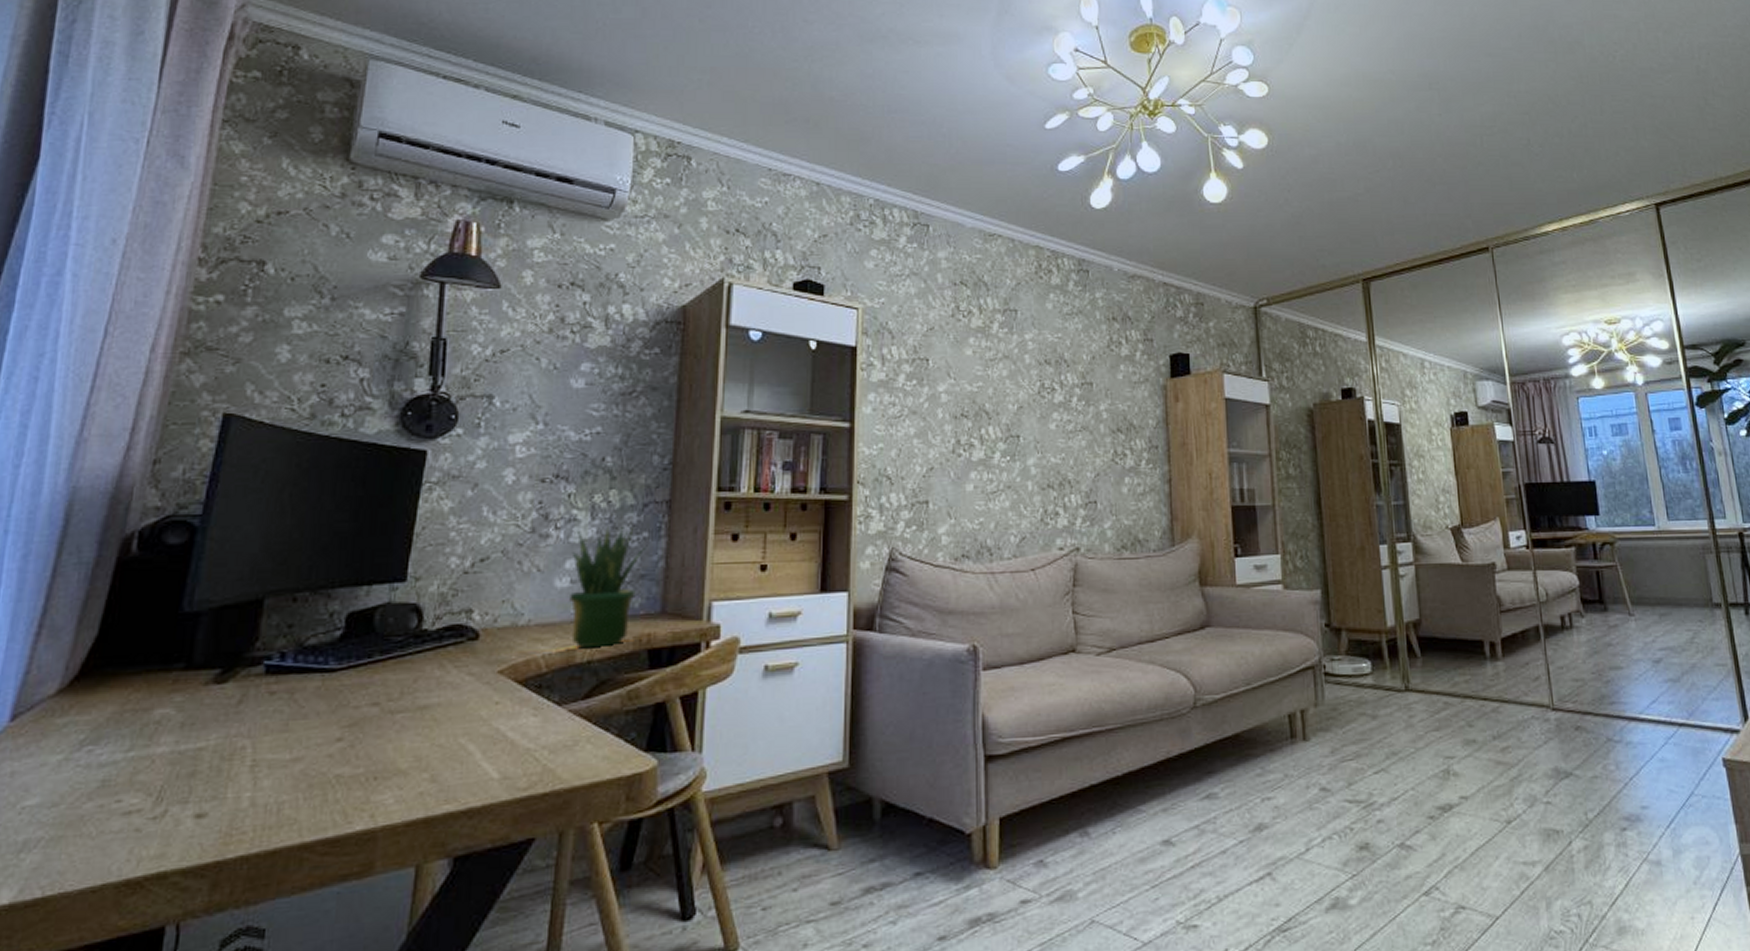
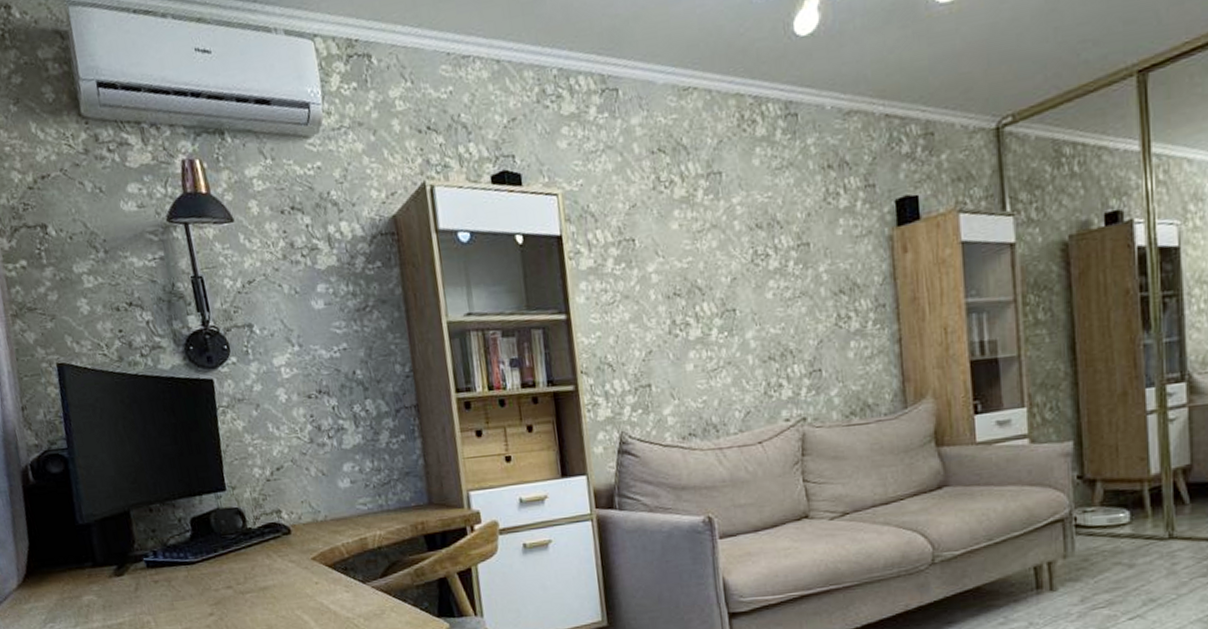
planter: present [568,526,646,649] -> none [346,431,406,537]

